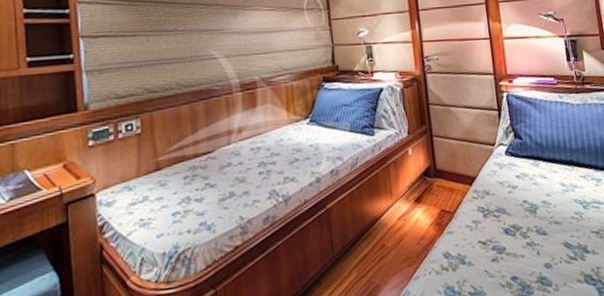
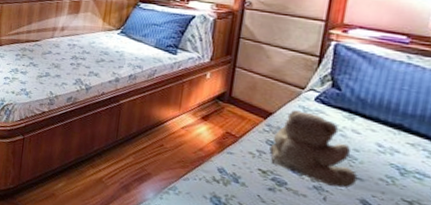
teddy bear: none [482,168,557,238] -> present [269,110,358,188]

